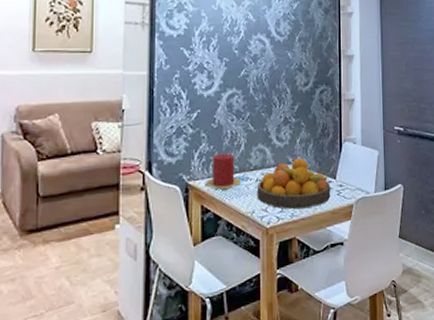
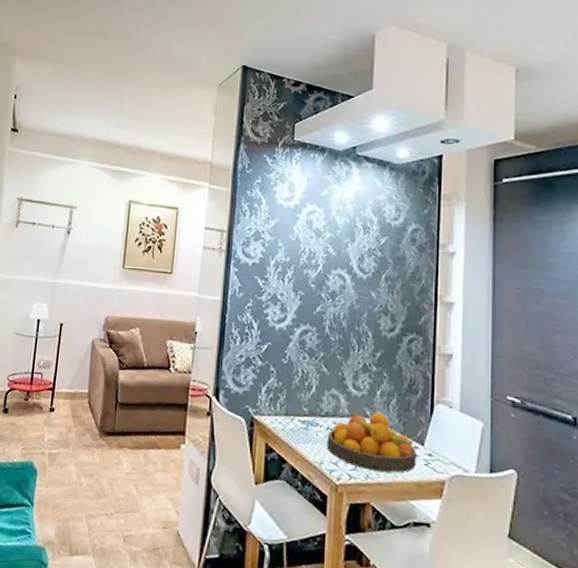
candle: present [205,153,242,190] -> none [271,391,311,432]

